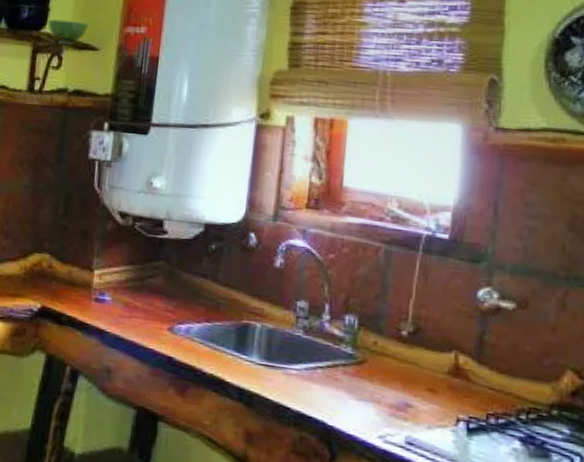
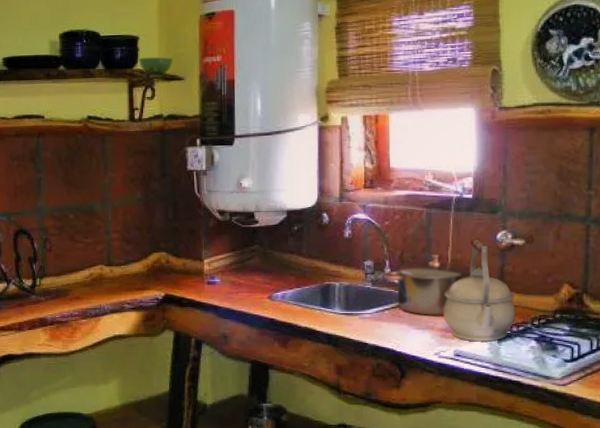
cooking pot: none [317,303,466,387] -> present [381,253,492,315]
kettle: none [395,290,497,433] -> present [443,237,516,342]

